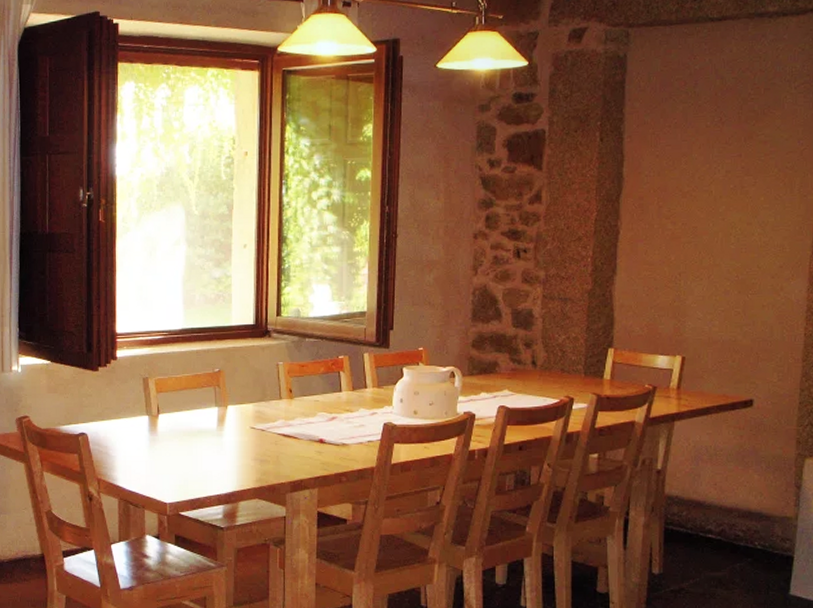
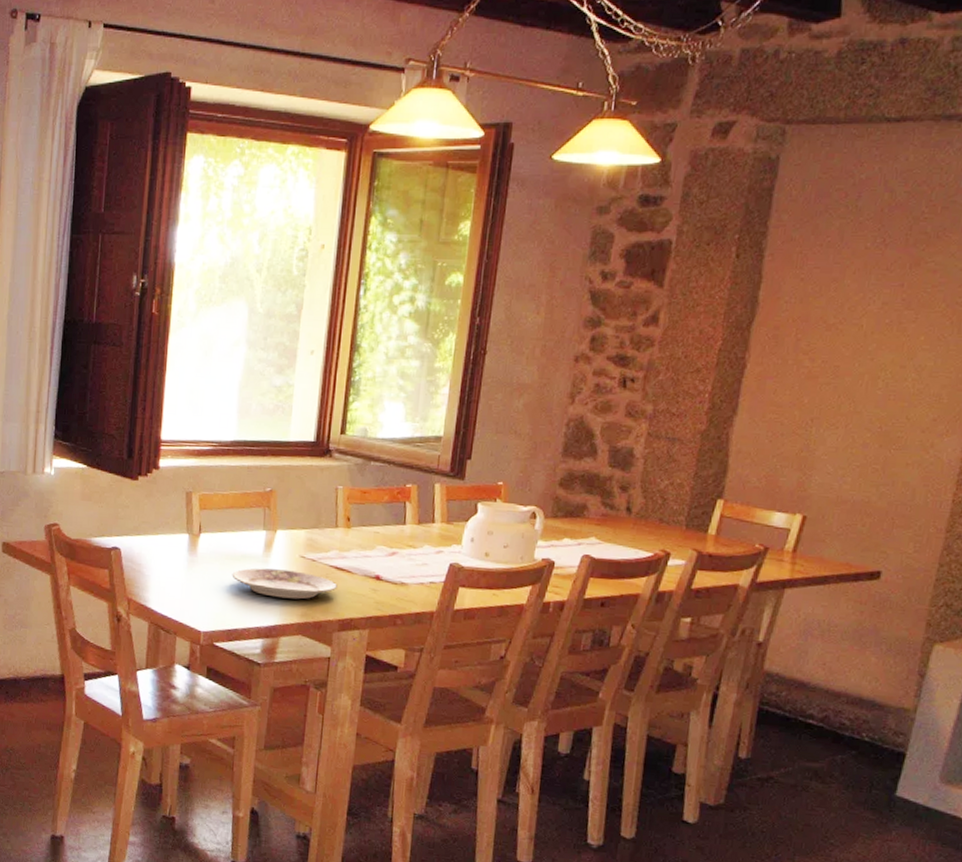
plate: none [190,441,286,467] -> present [232,568,337,600]

